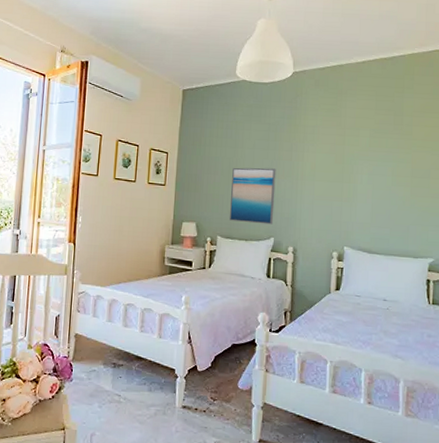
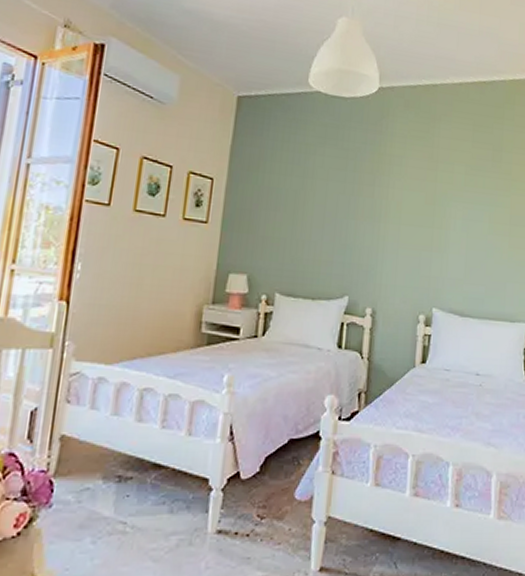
wall art: present [229,167,276,225] -> none [291,203,355,279]

